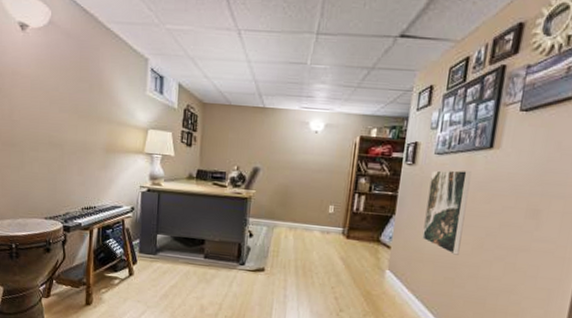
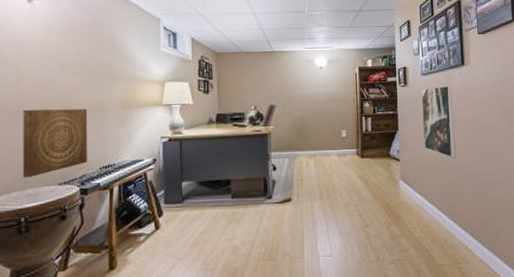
wall art: none [15,141,73,209] -> present [23,108,88,178]

